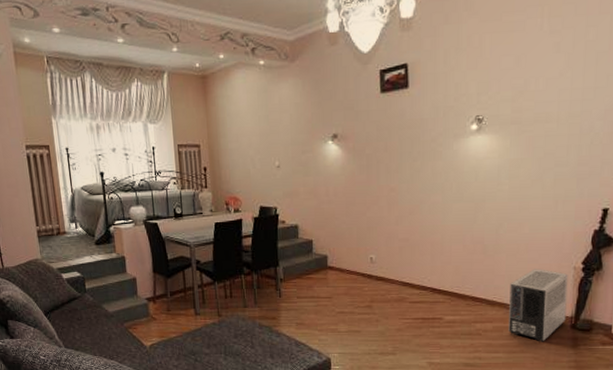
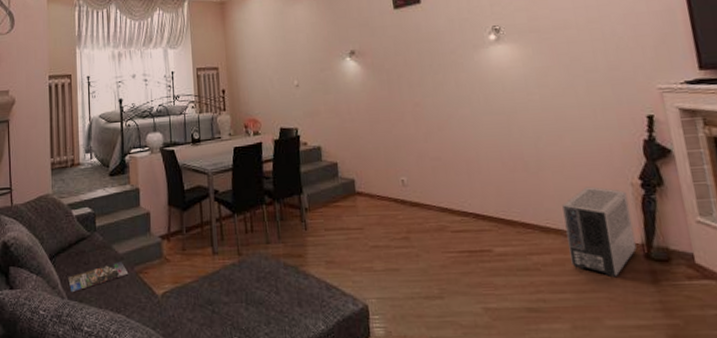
magazine: none [63,319,119,343] -> present [68,262,129,293]

